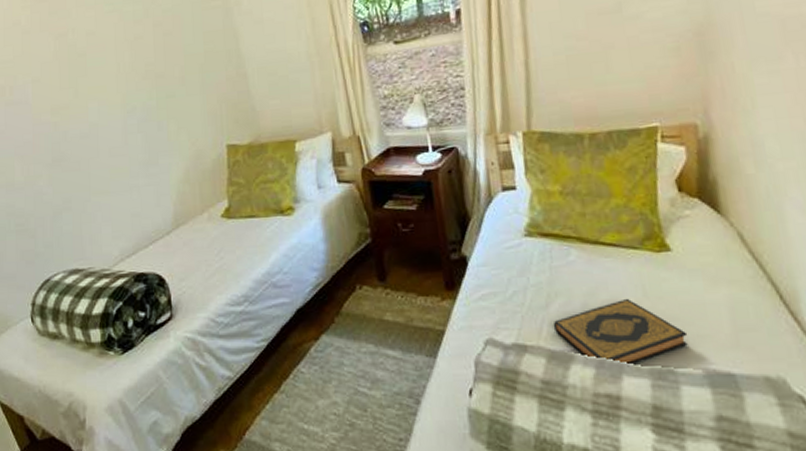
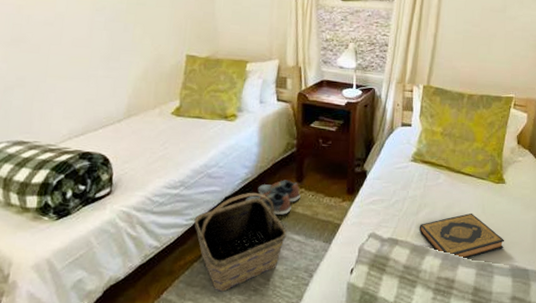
basket: none [266,299,378,428] -> present [194,192,287,292]
shoe: none [321,280,387,326] -> present [246,179,301,215]

